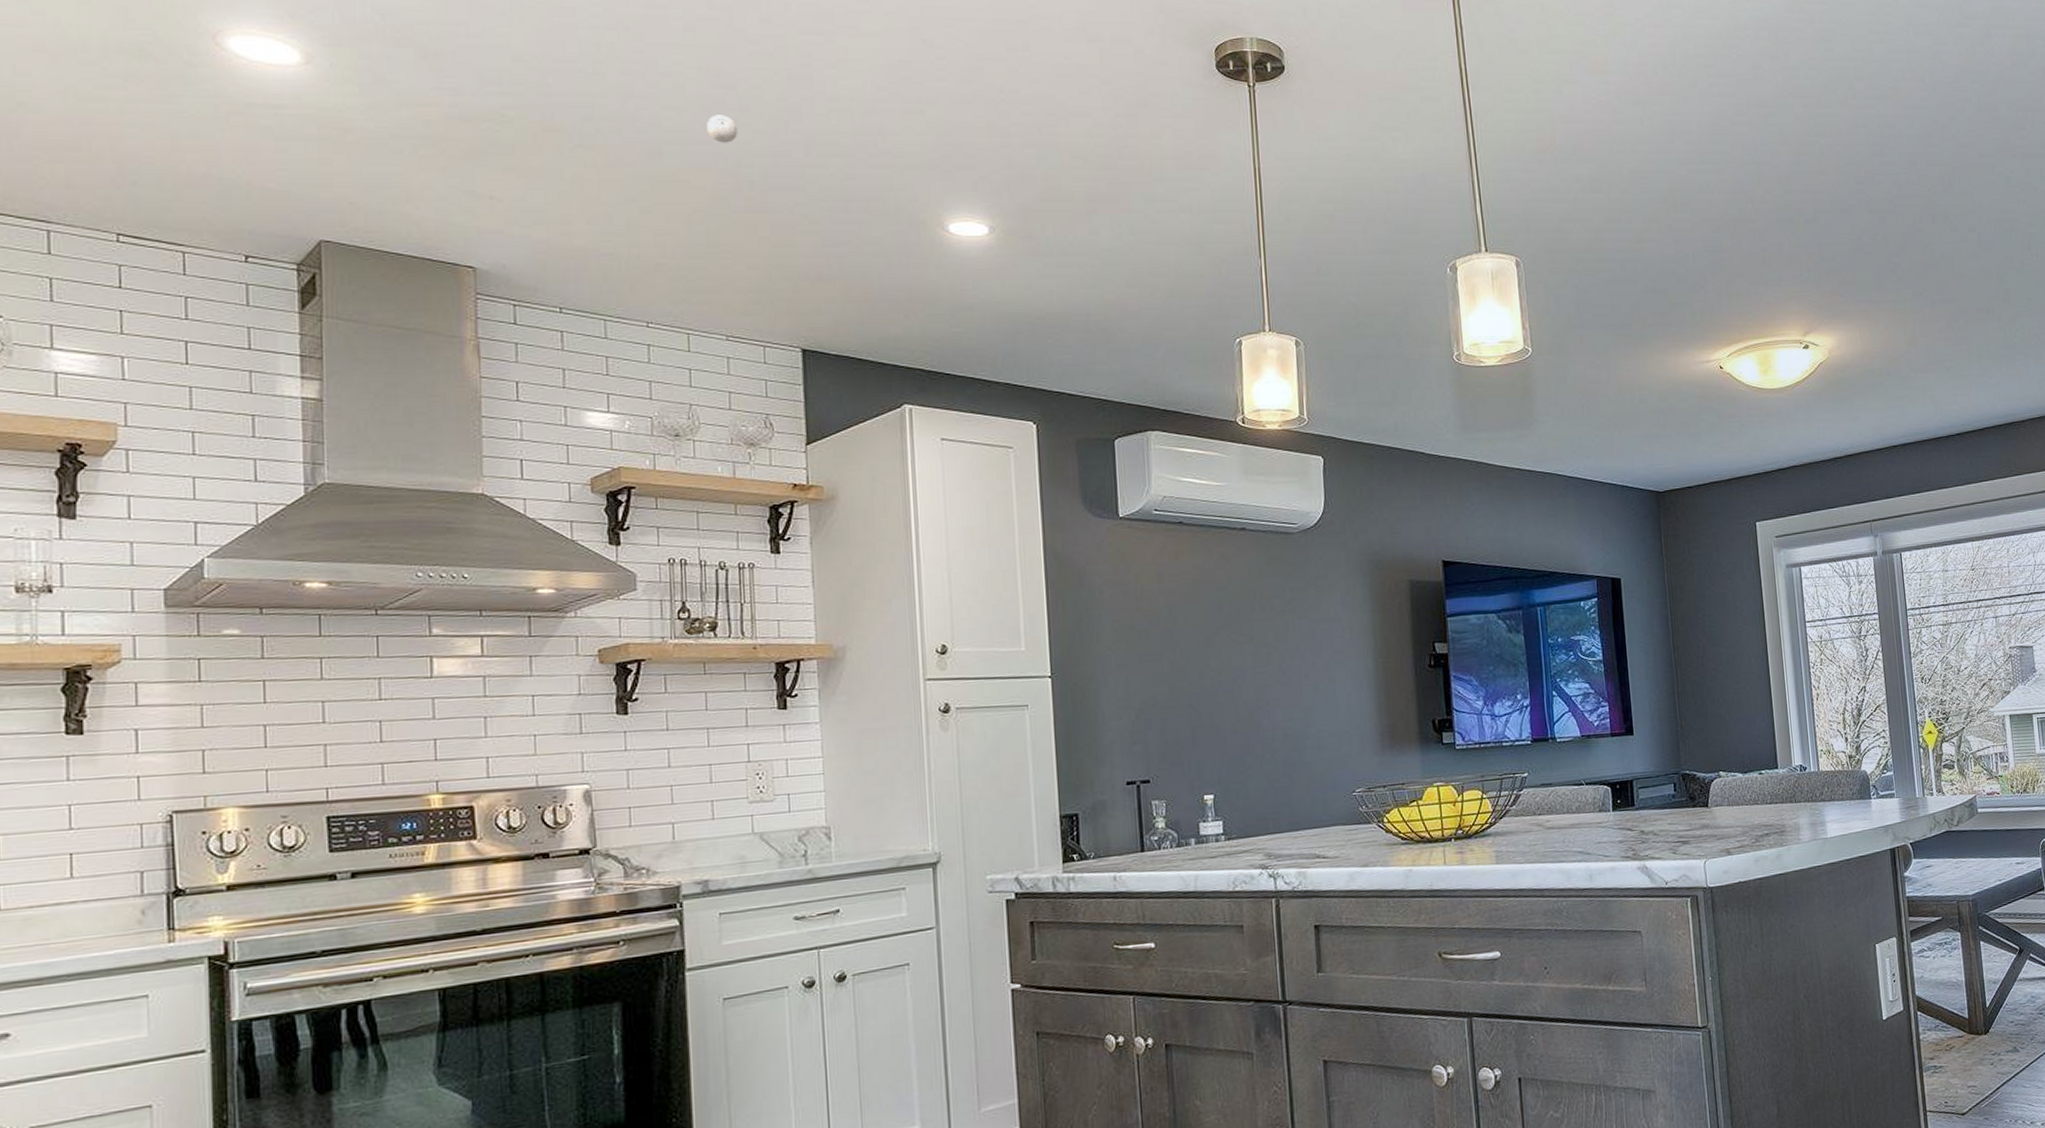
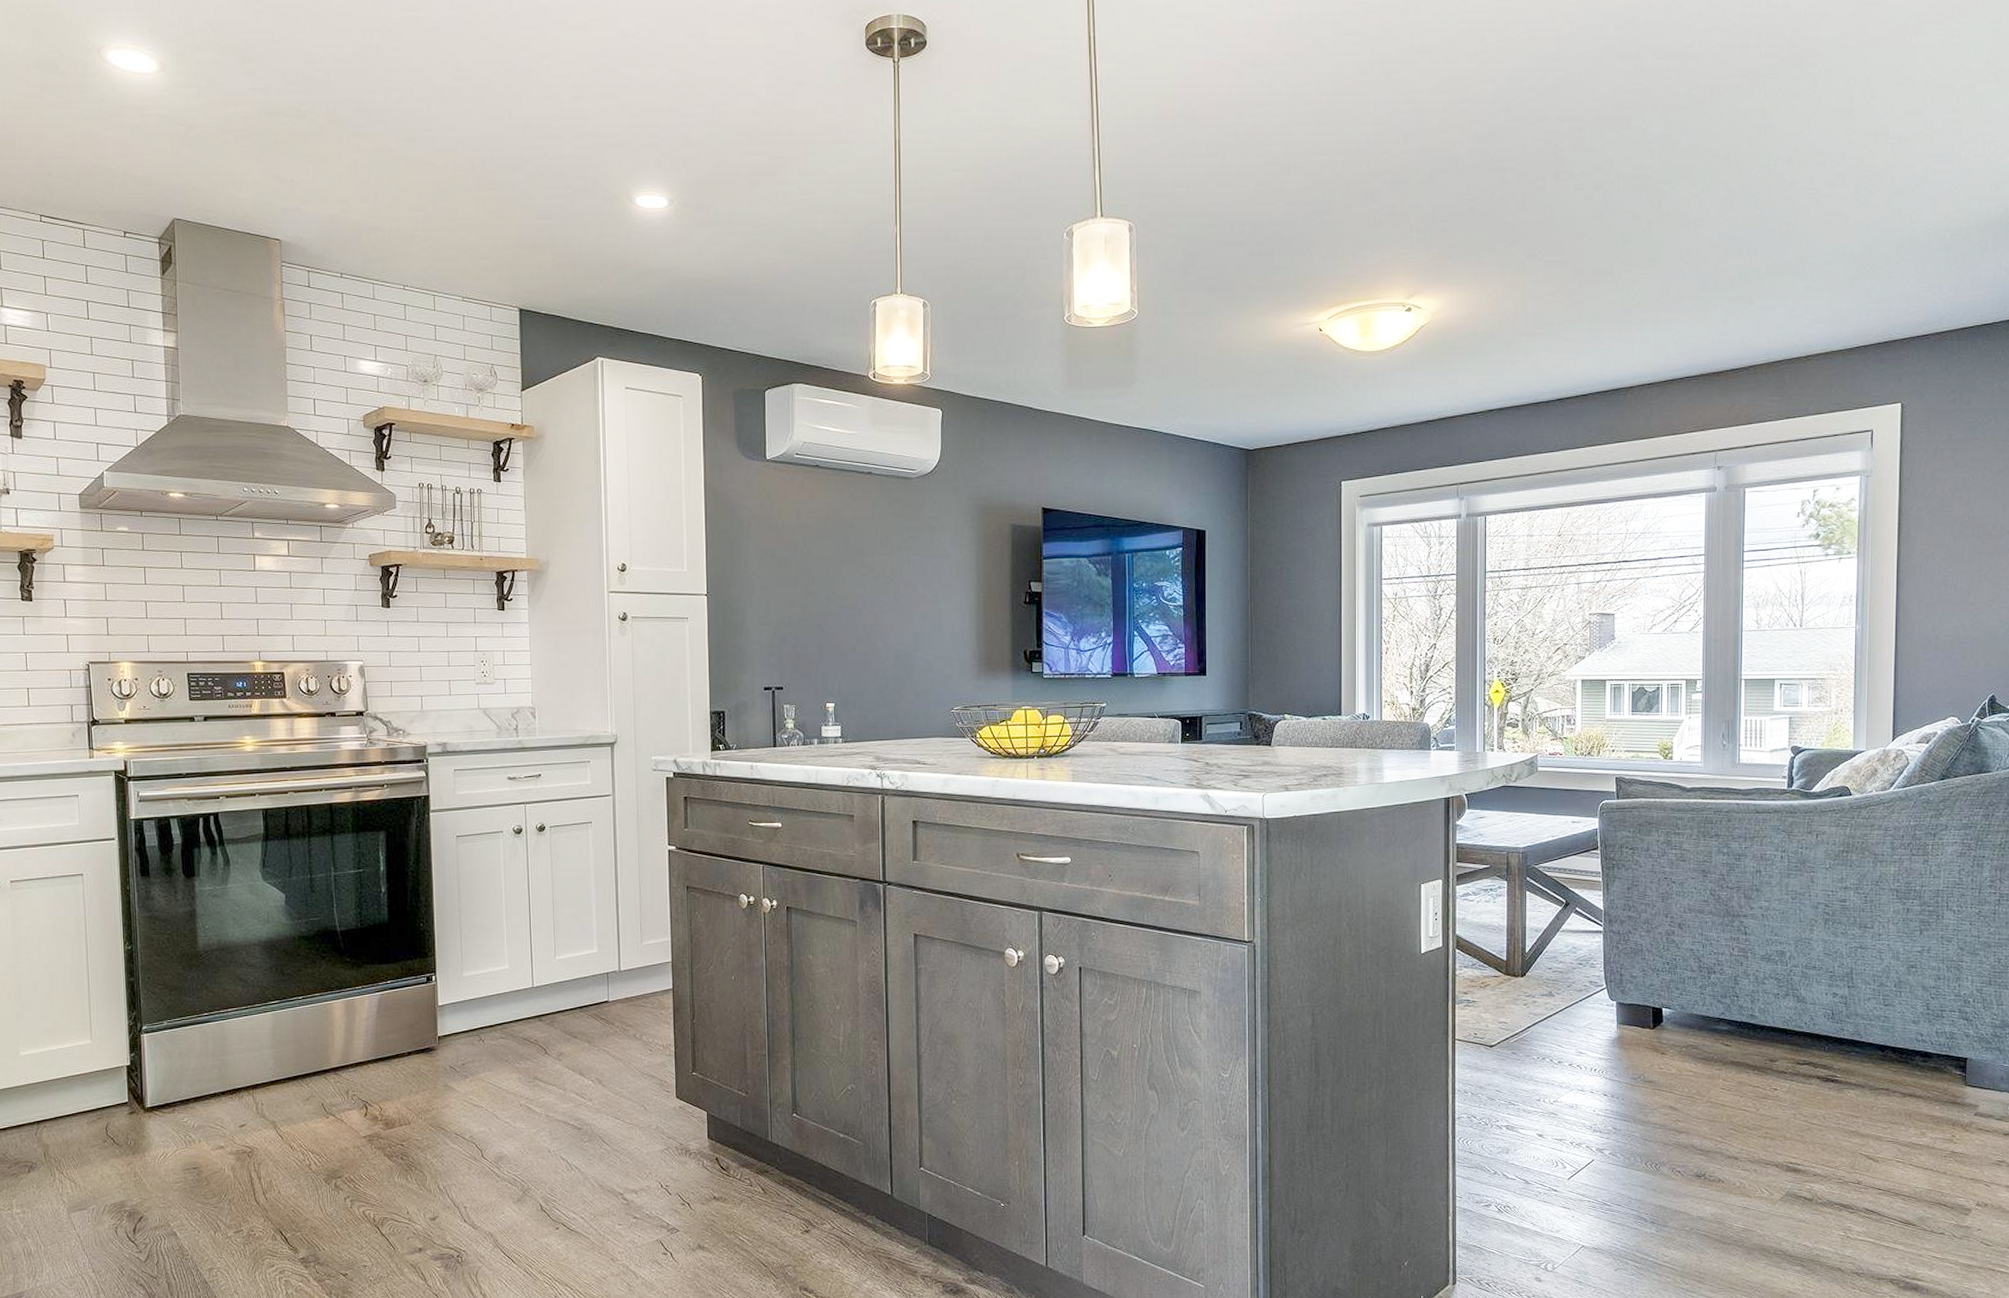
eyeball: present [707,115,738,143] -> none [449,104,472,129]

